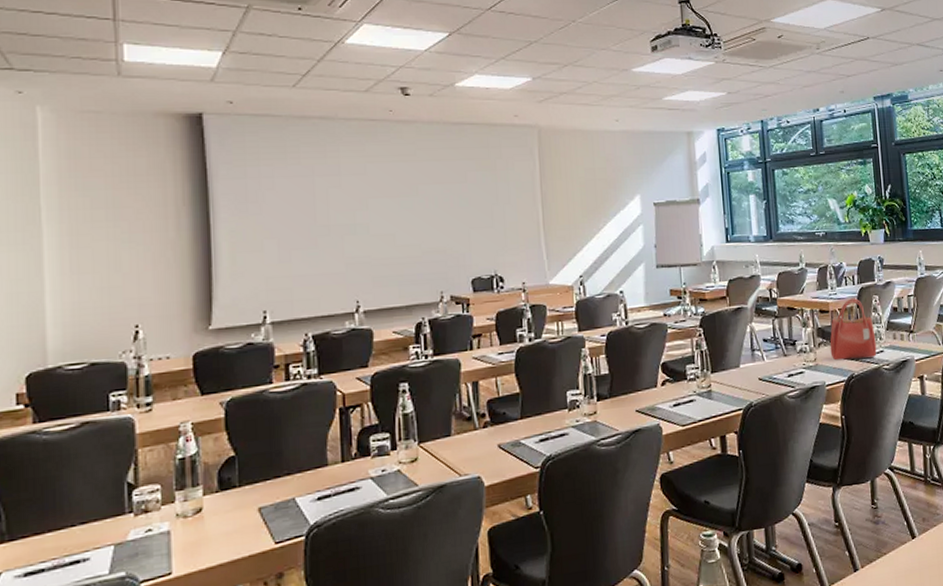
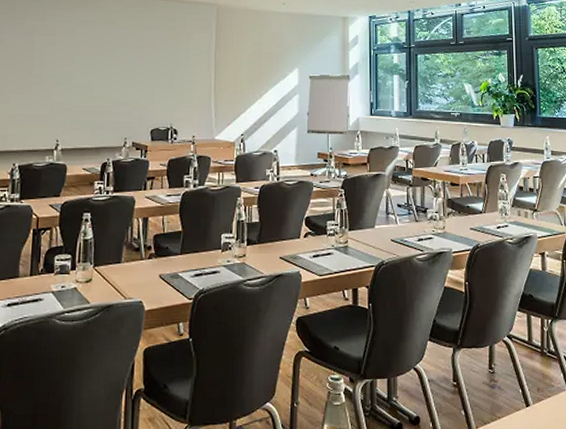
handbag: present [829,298,877,361] -> none [458,175,502,232]

